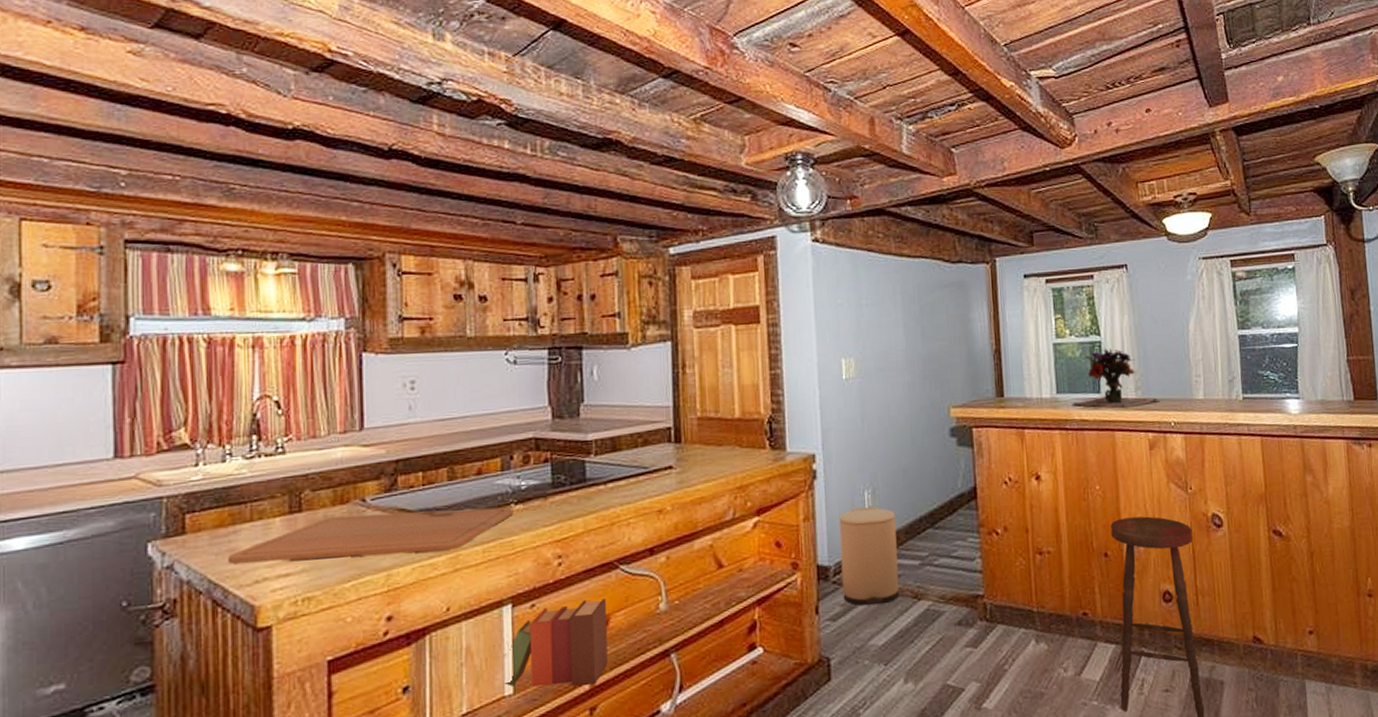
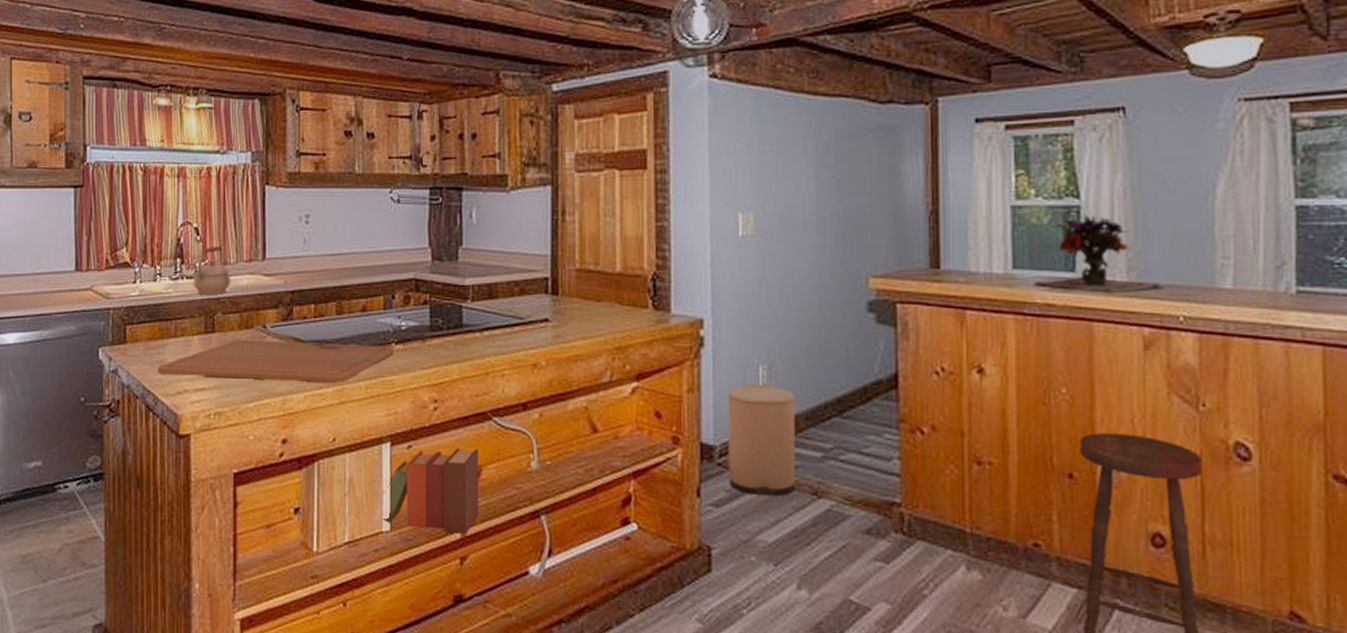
kettle: none [273,418,322,473] -> present [193,245,231,295]

